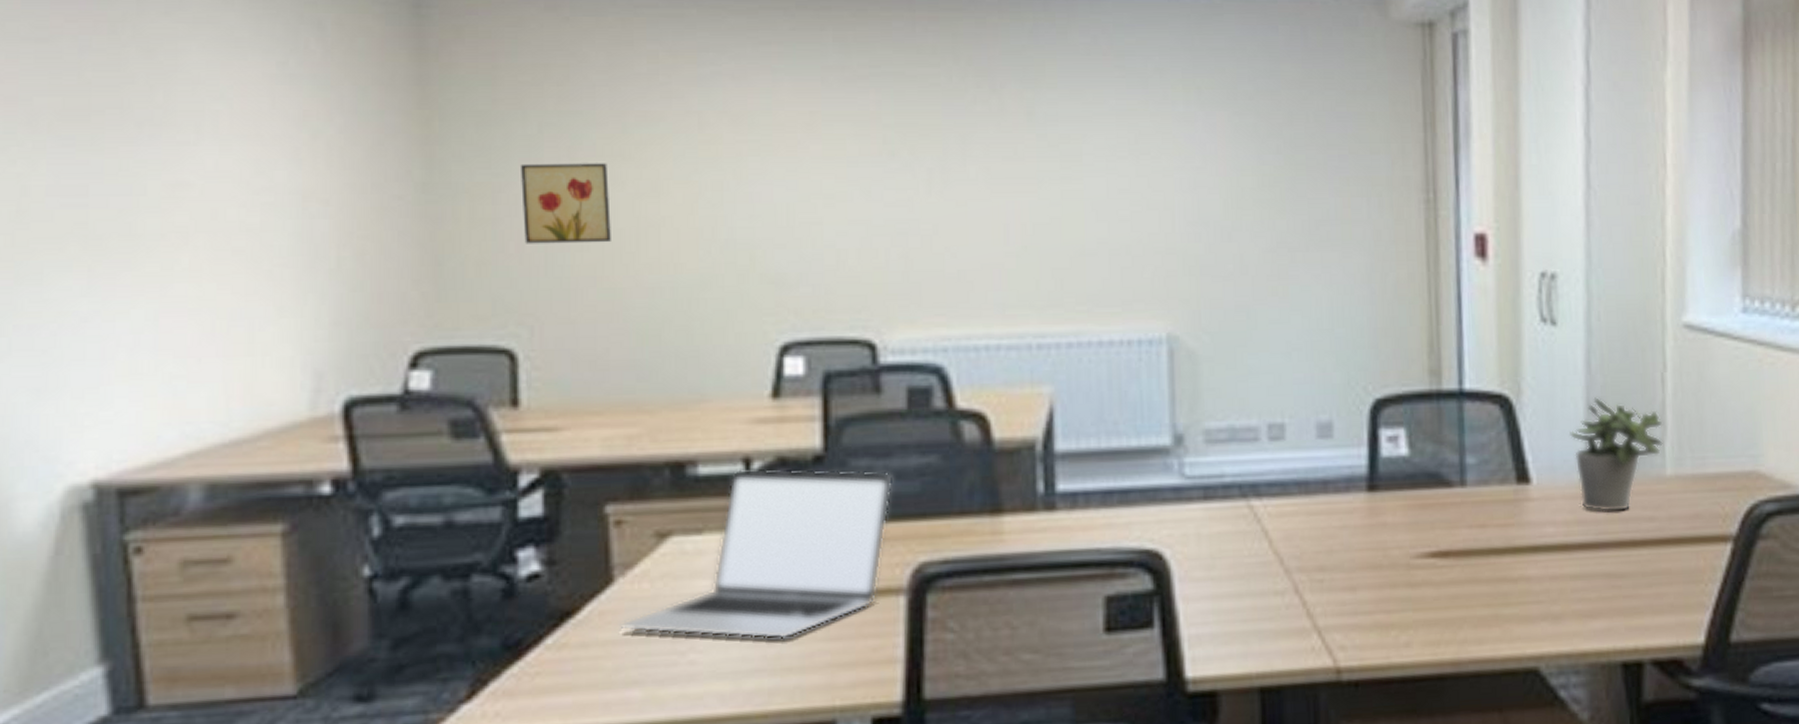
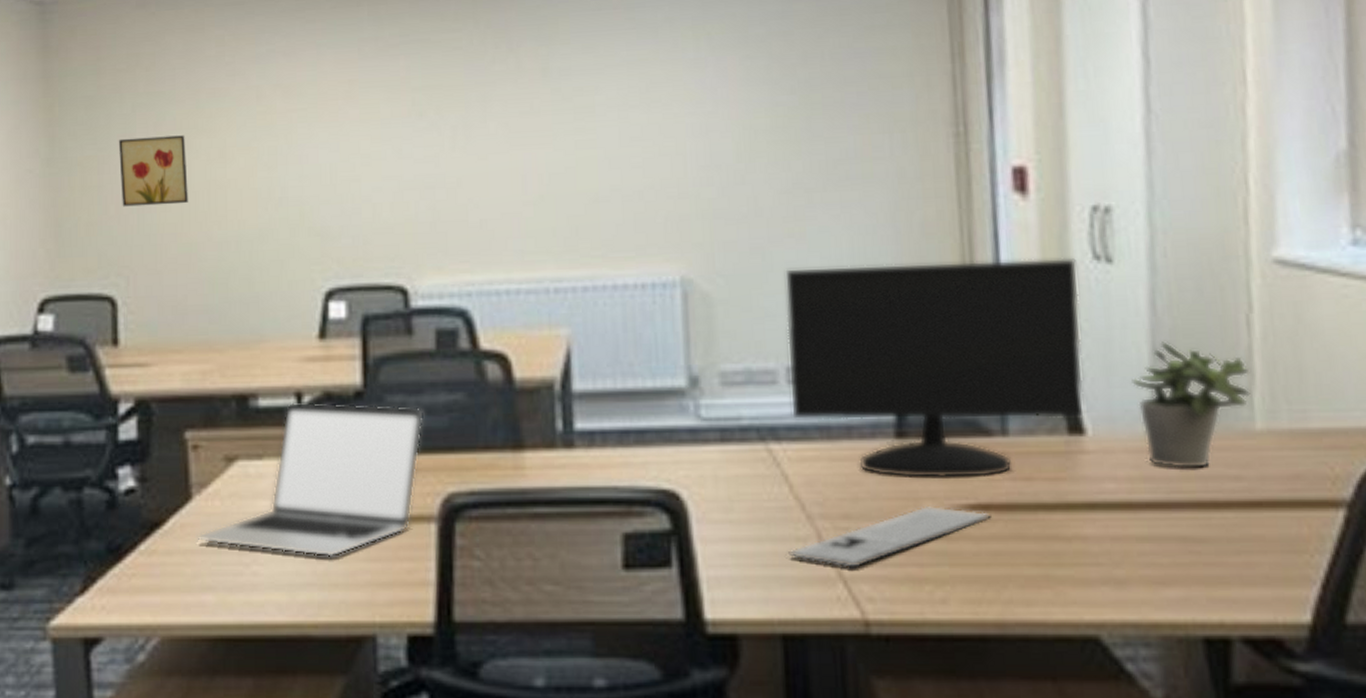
computer monitor: none [1267,319,1531,530] -> present [784,257,1085,479]
computer keyboard: none [1267,554,1450,619] -> present [788,505,991,569]

